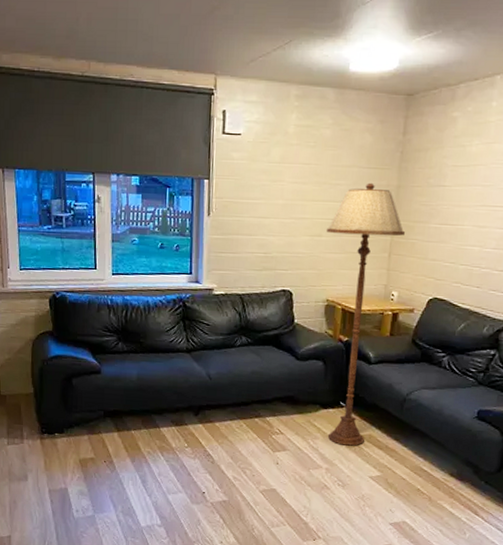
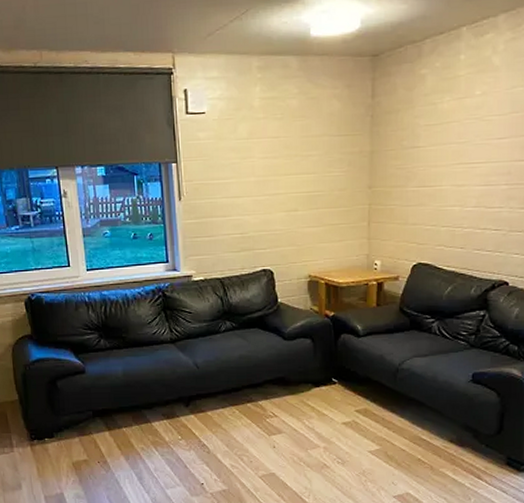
floor lamp: present [326,182,406,446] -> none [301,150,384,422]

